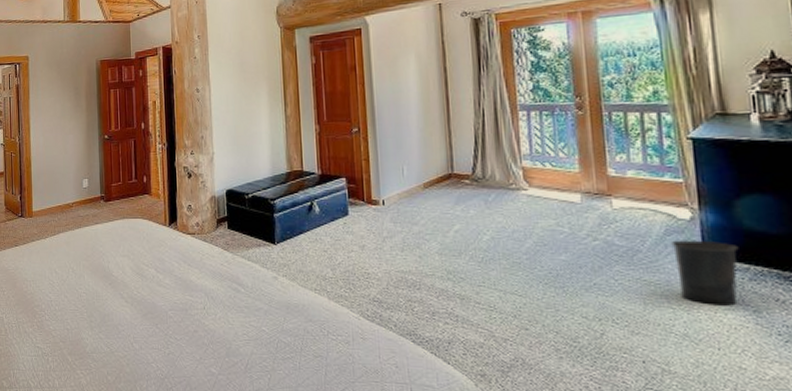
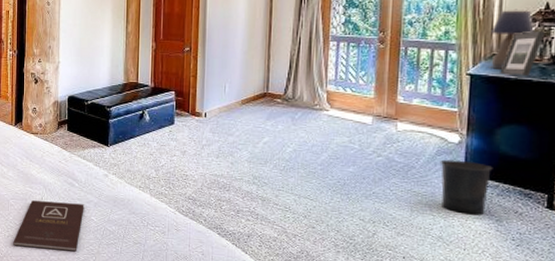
book: none [174,311,253,369] -> present [13,200,84,252]
table lamp: none [707,60,762,132] -> present [489,9,534,71]
picture frame: none [727,84,776,137] -> present [500,31,546,77]

